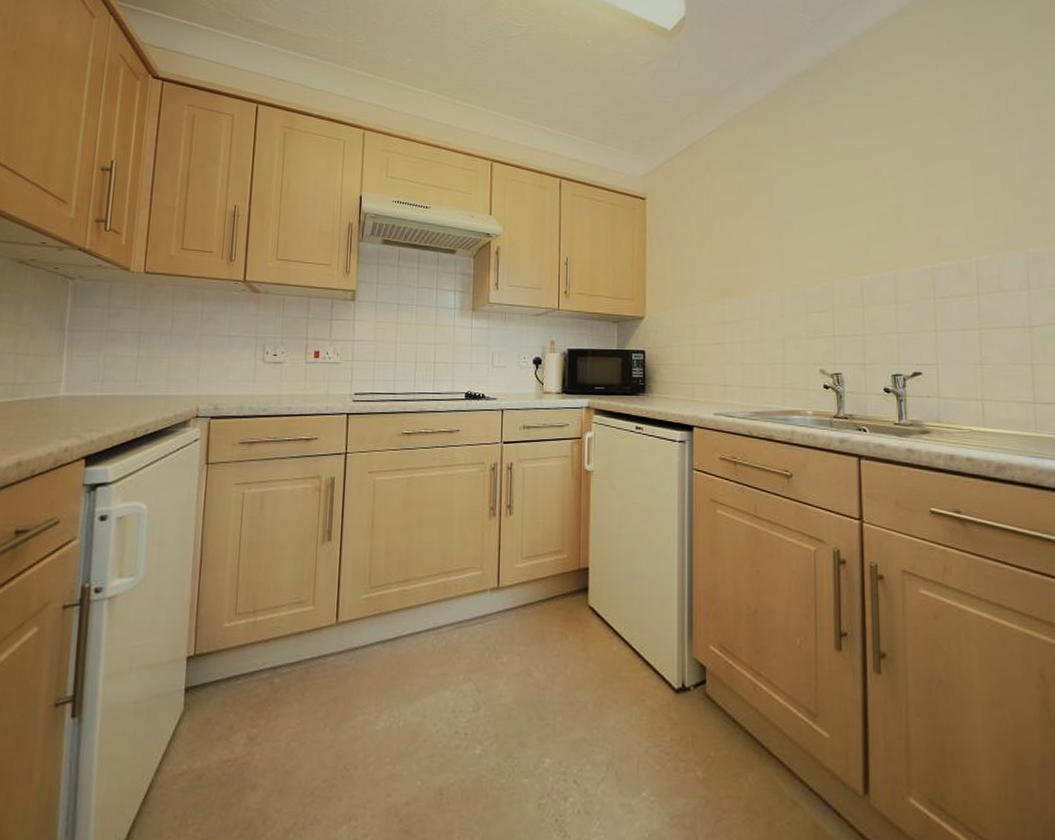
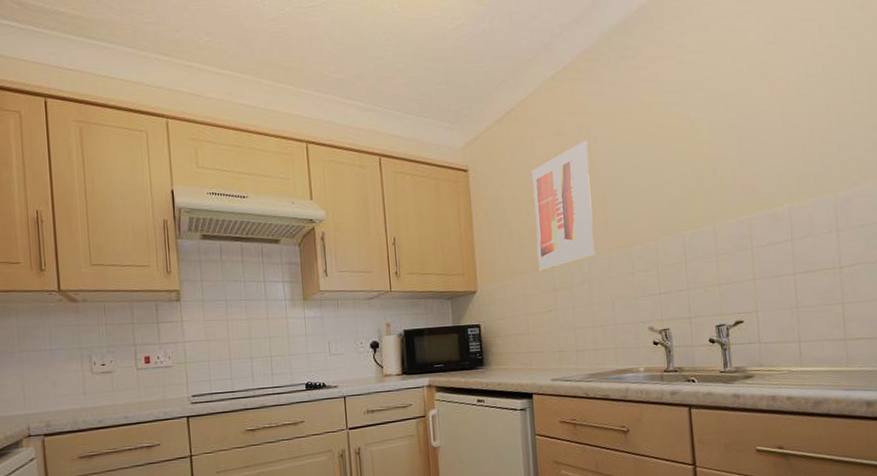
wall art: none [709,178,769,303] -> present [532,140,596,271]

